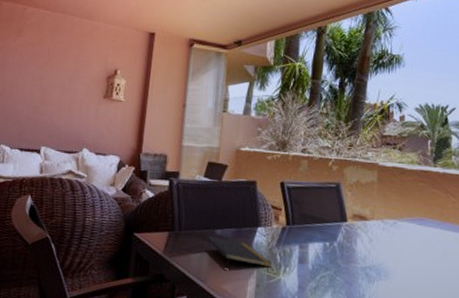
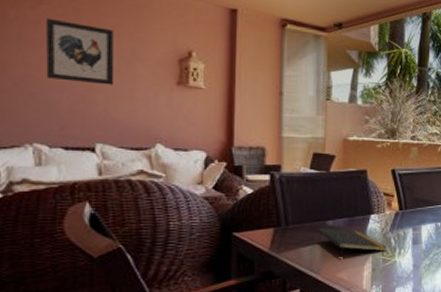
wall art: none [16,47,64,99] -> present [45,18,115,85]

